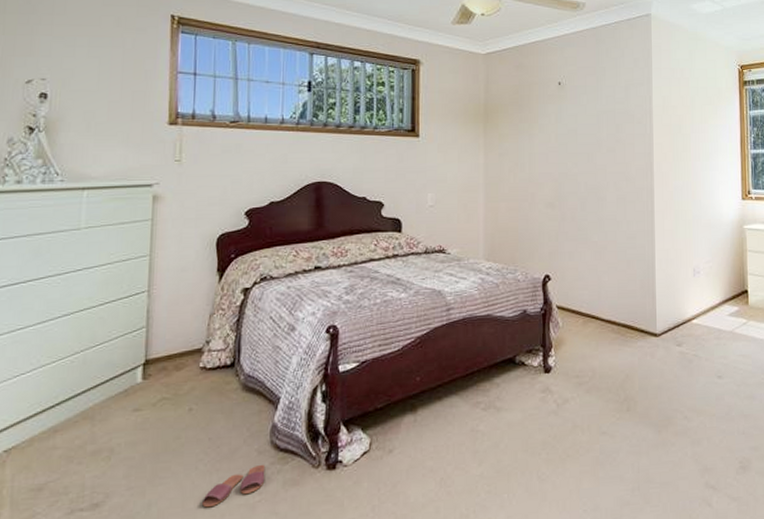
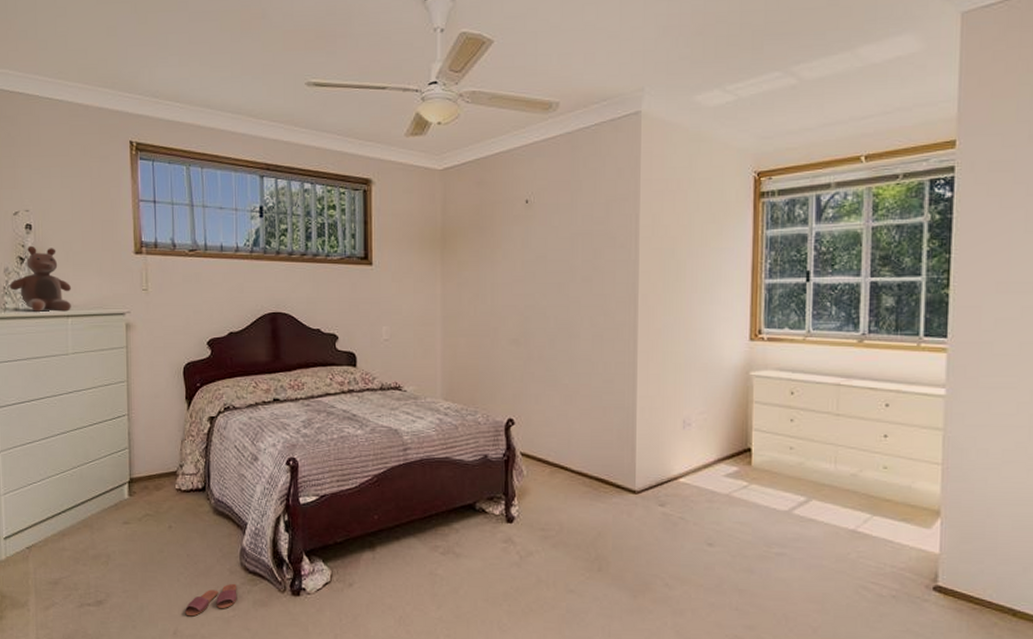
stuffed bear: none [12,115,91,184] -> present [9,245,72,312]

